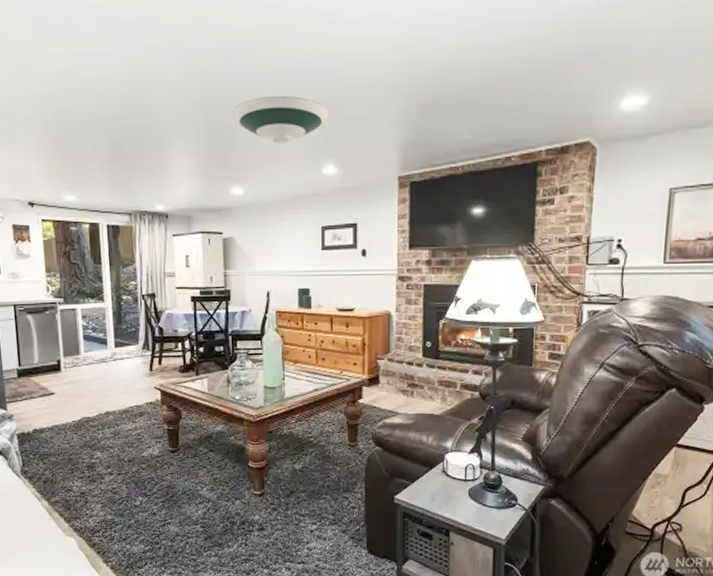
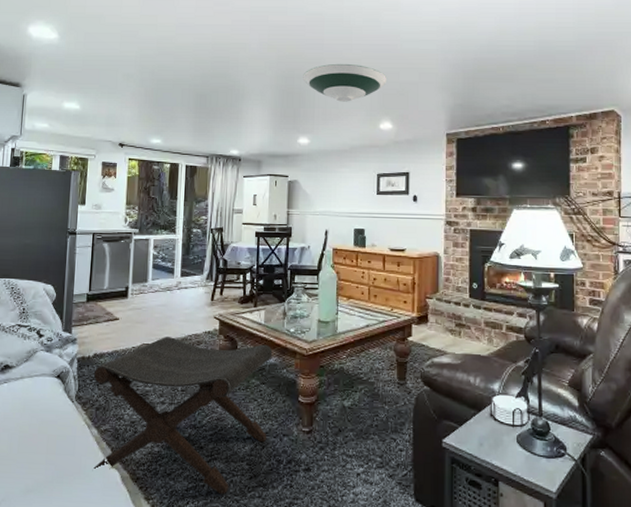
footstool: none [36,408,219,555] -> present [92,336,273,495]

